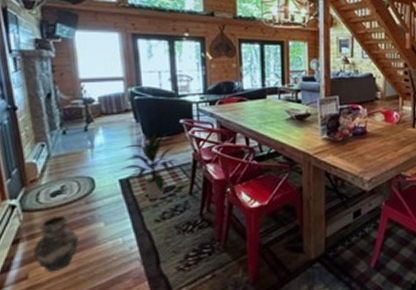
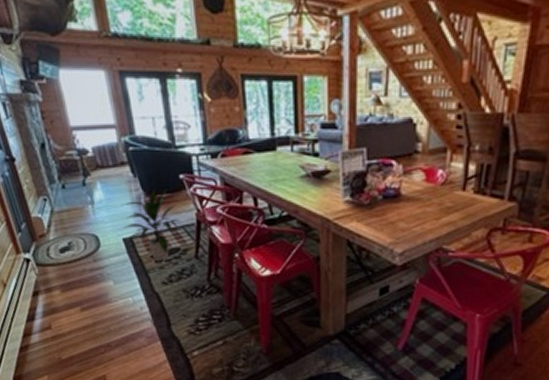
ceramic jug: present [33,215,79,272] -> none [52,271,92,325]

